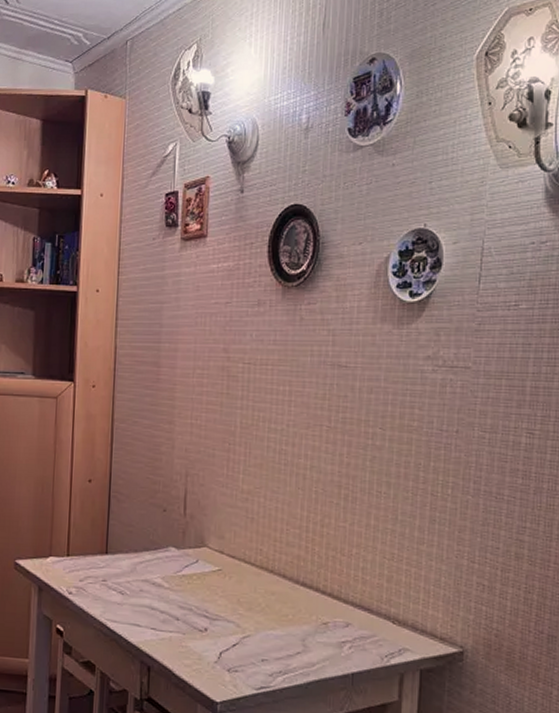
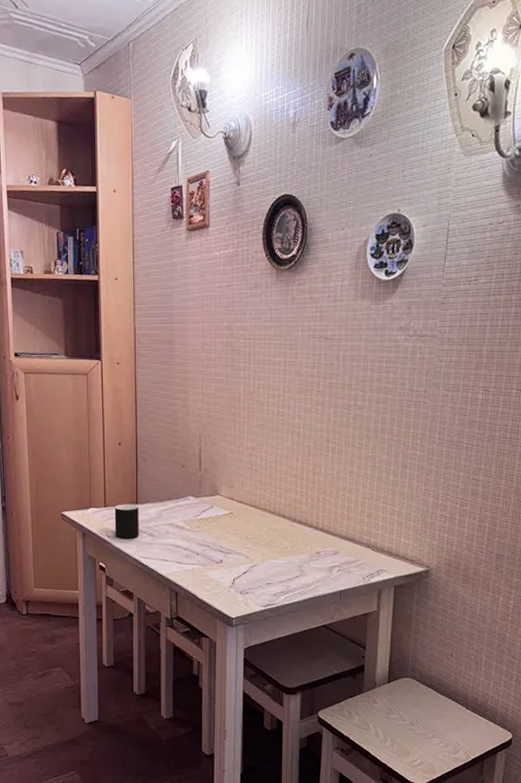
cup: none [77,553,109,596] -> present [114,504,139,538]

